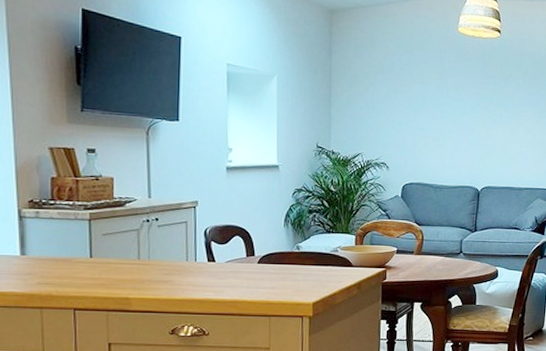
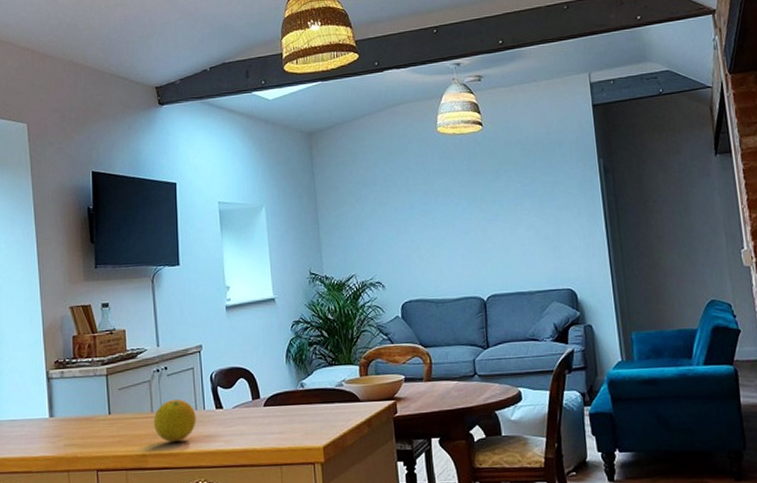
fruit: none [139,249,187,289] -> present [153,399,196,443]

